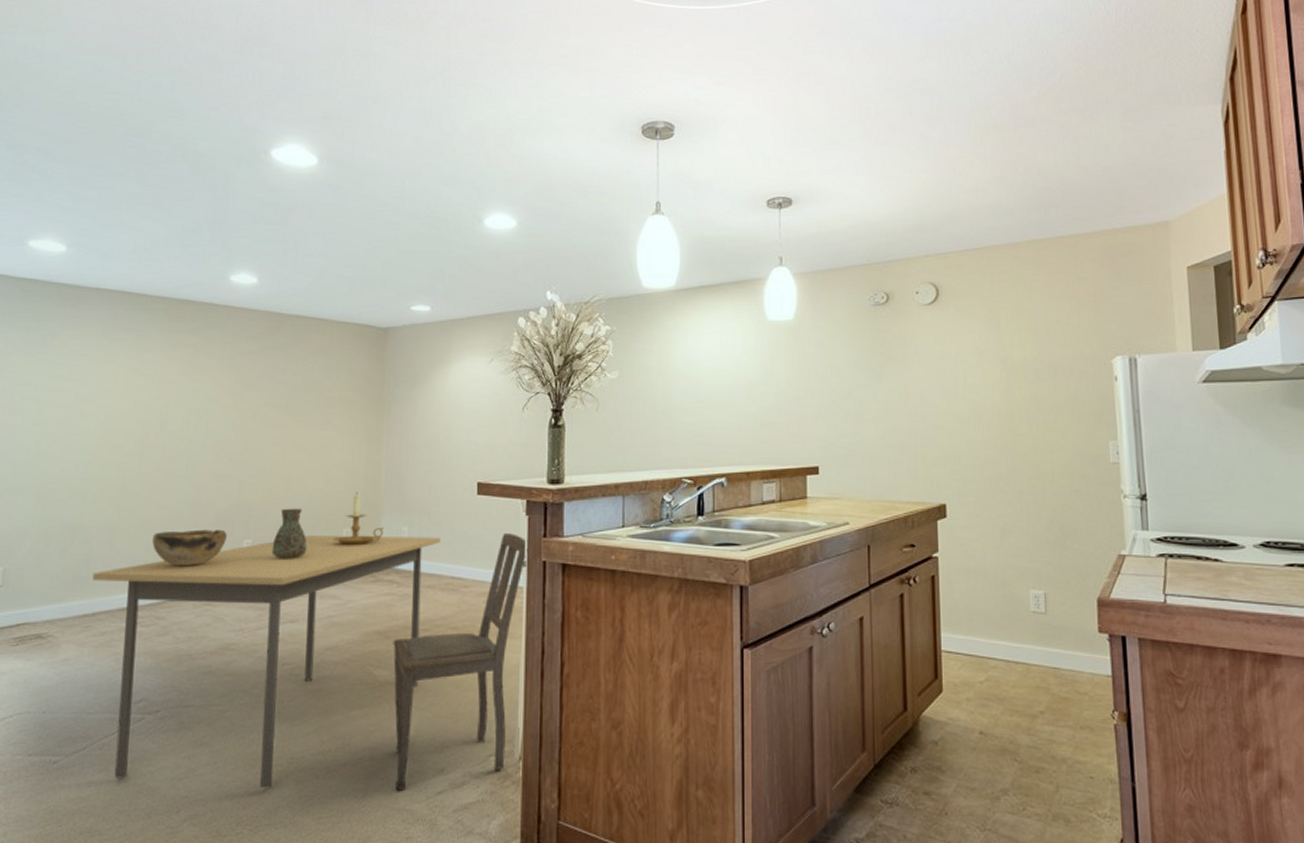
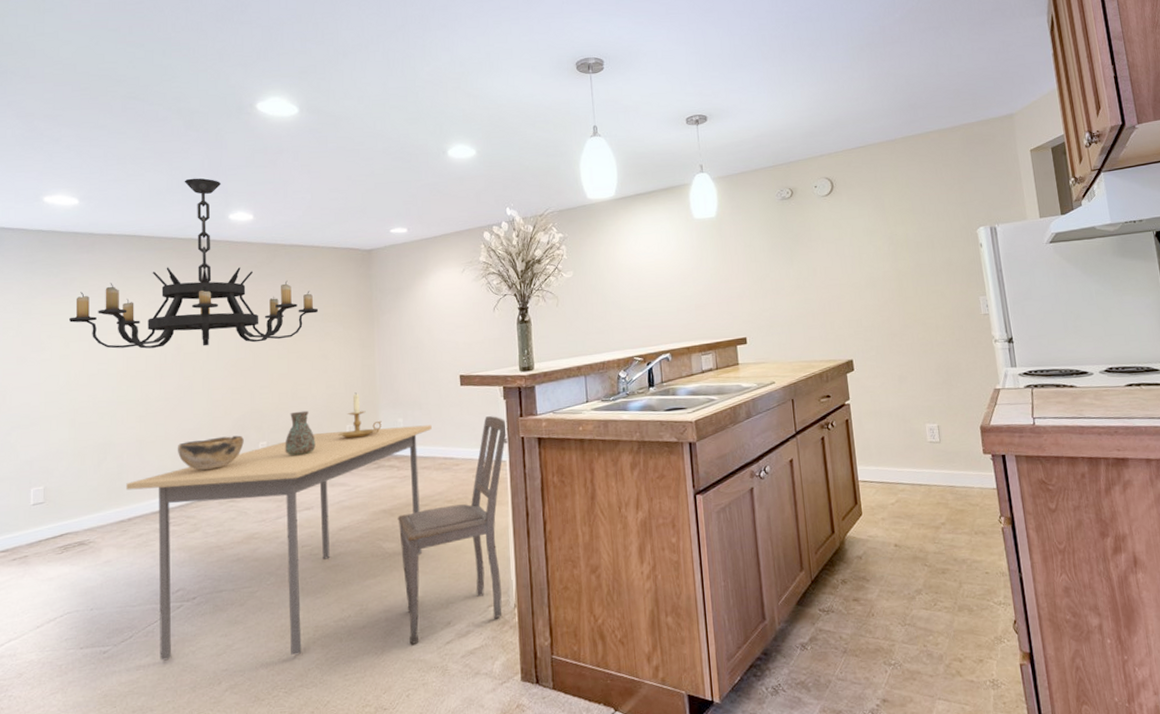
chandelier: none [46,231,323,425] -> present [69,178,319,349]

